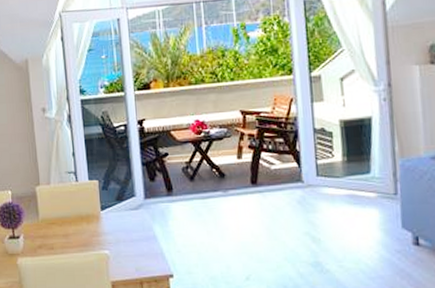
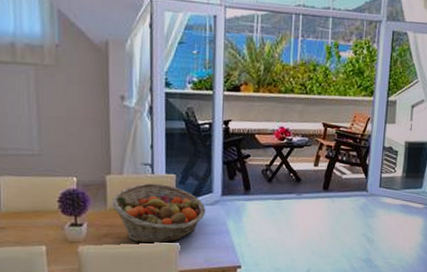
fruit basket: none [43,191,130,253] -> present [112,183,205,244]

